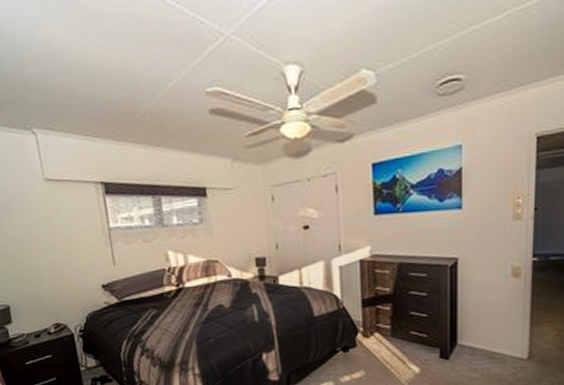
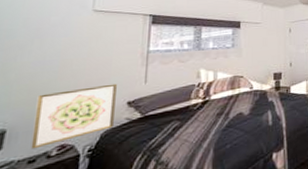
wall art: none [23,265,95,325] -> present [30,83,117,150]

